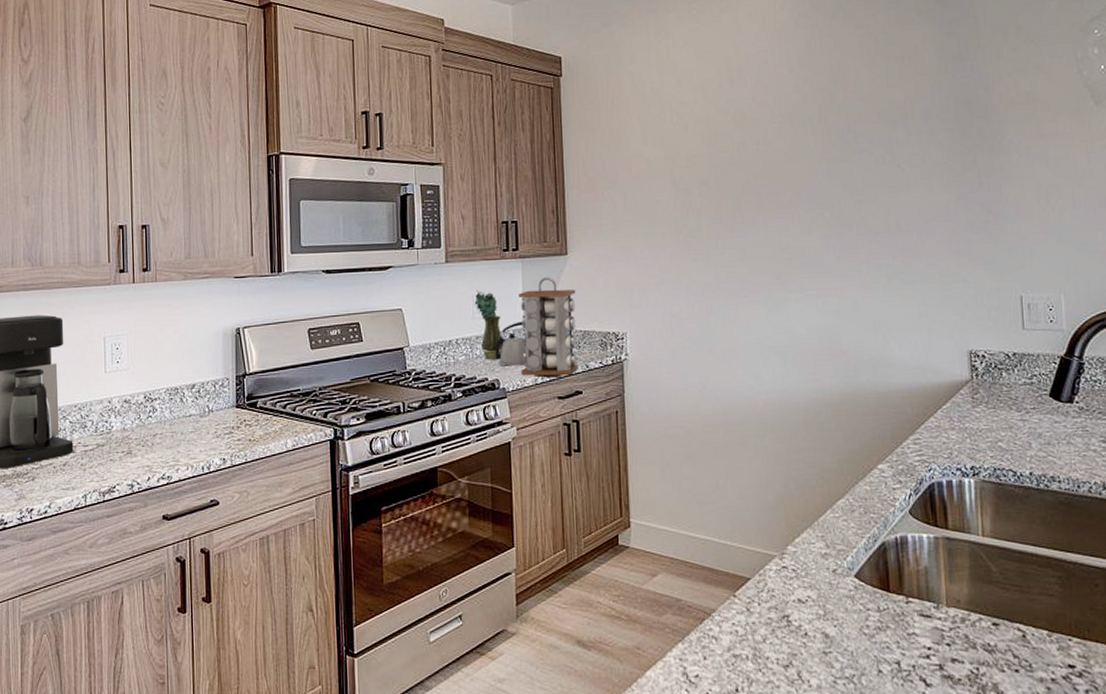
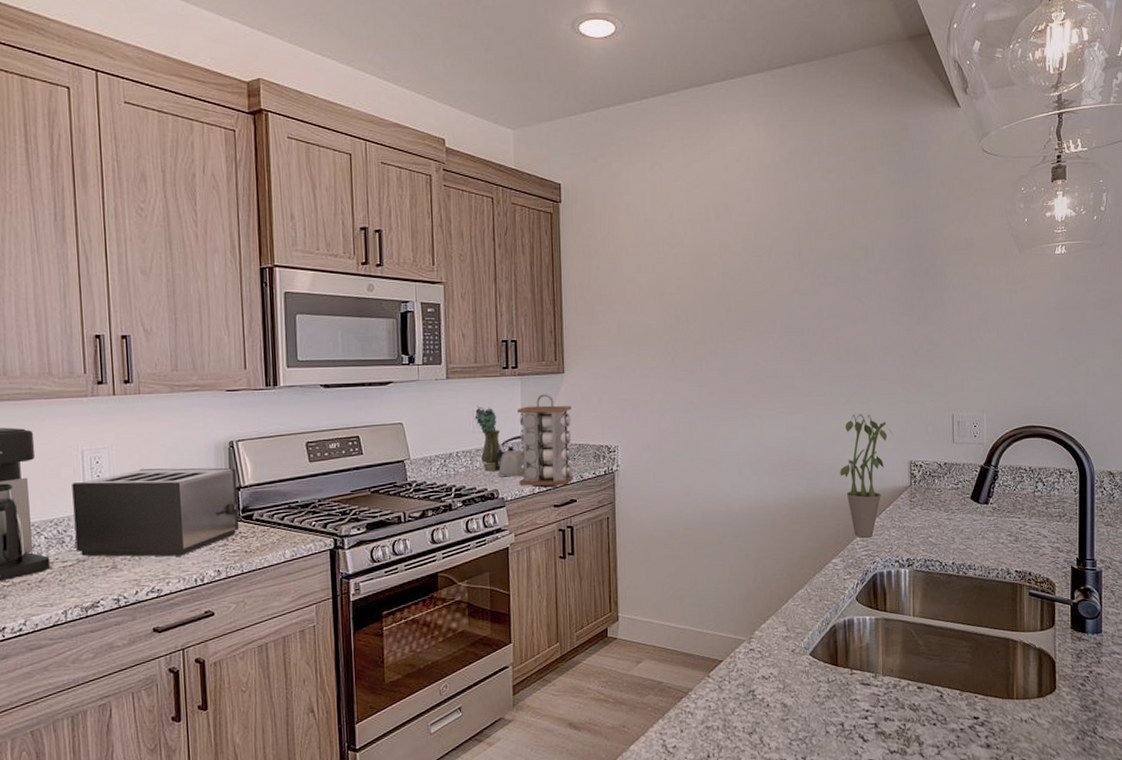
toaster: none [94,354,244,443] -> present [72,467,240,557]
potted plant: none [883,296,947,441] -> present [840,414,894,538]

